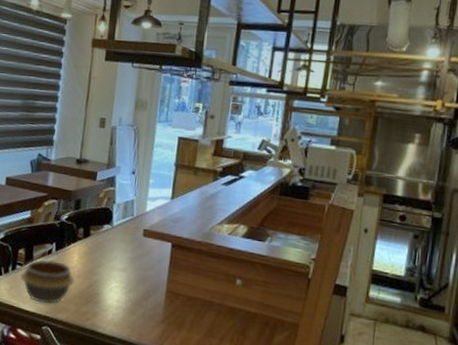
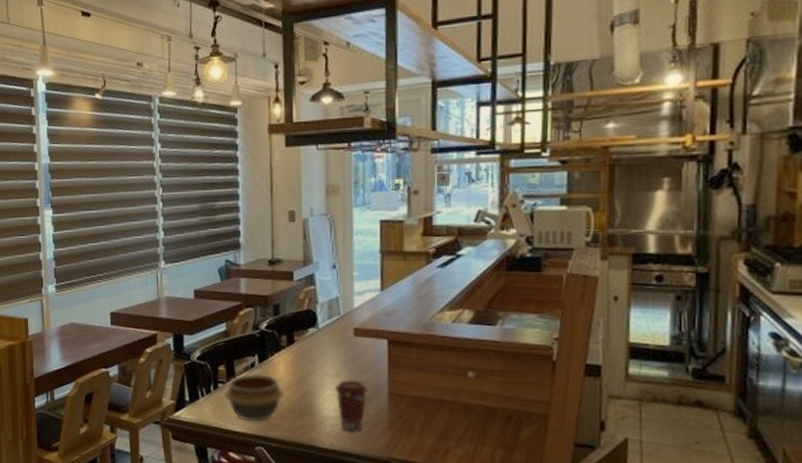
coffee cup: none [120,274,150,323] -> present [336,380,369,432]

